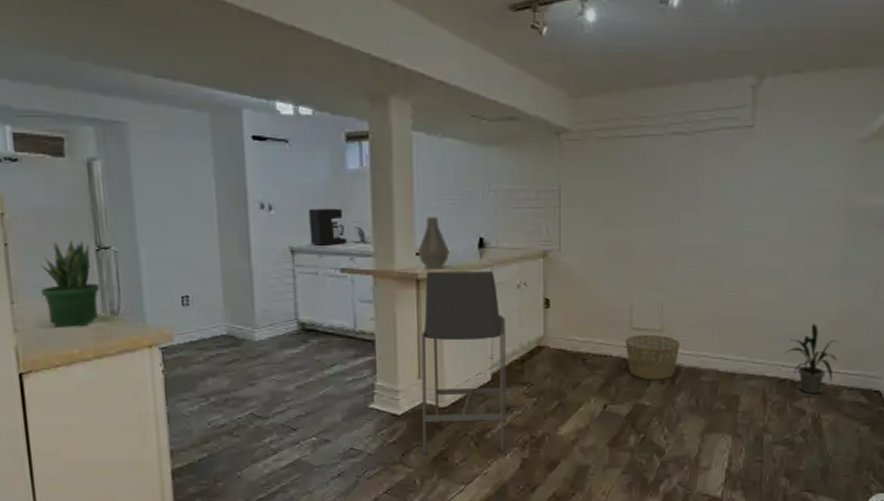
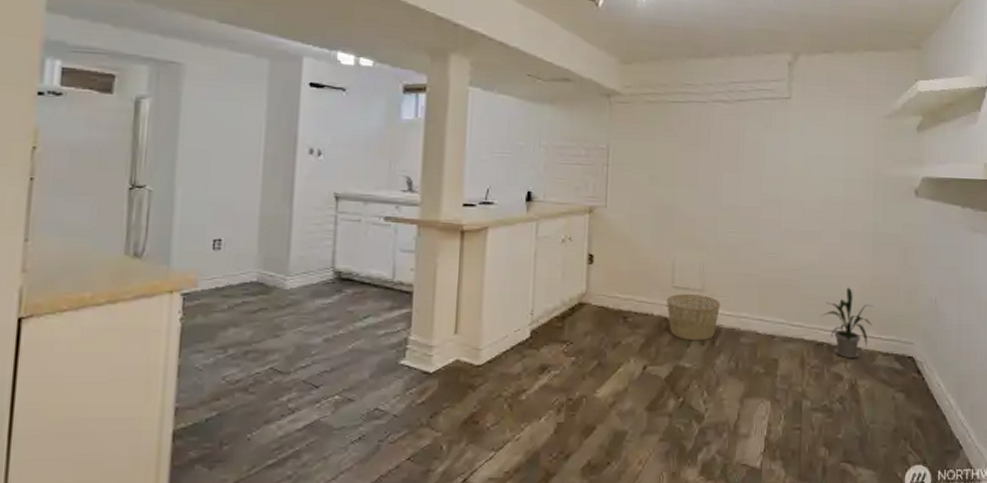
planter: present [40,240,100,327] -> none [61,177,127,269]
coffee maker: present [309,208,348,246] -> none [356,155,395,193]
vase: present [417,217,450,270] -> none [464,169,497,222]
bar stool: present [420,272,506,454] -> none [452,223,548,417]

